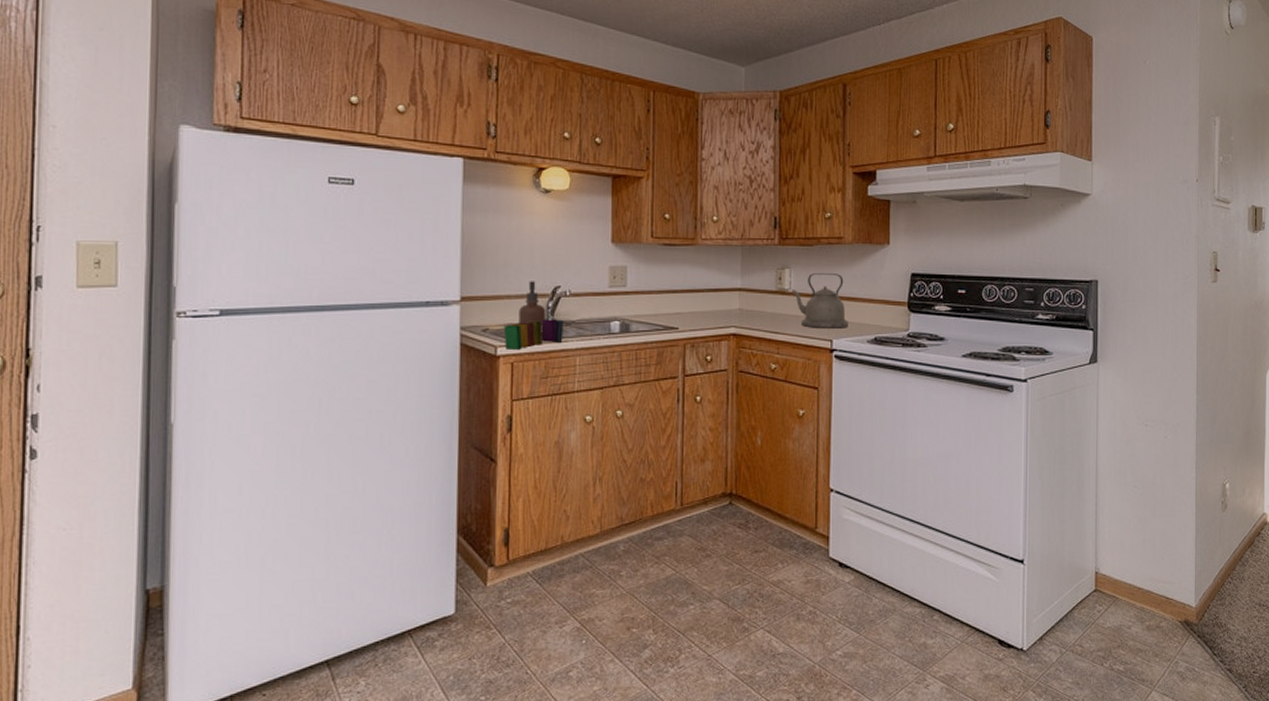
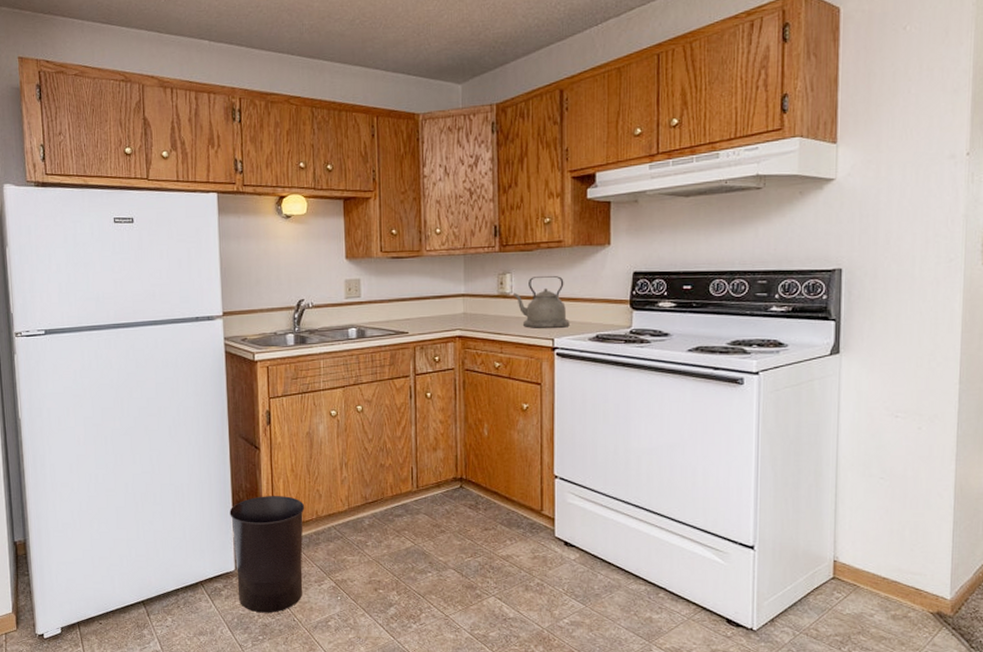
waste bin: none [453,519,548,667] -> present [229,496,305,613]
sponge: present [503,319,565,351] -> none [259,328,309,357]
soap dispenser: present [519,281,546,338] -> none [270,296,293,345]

